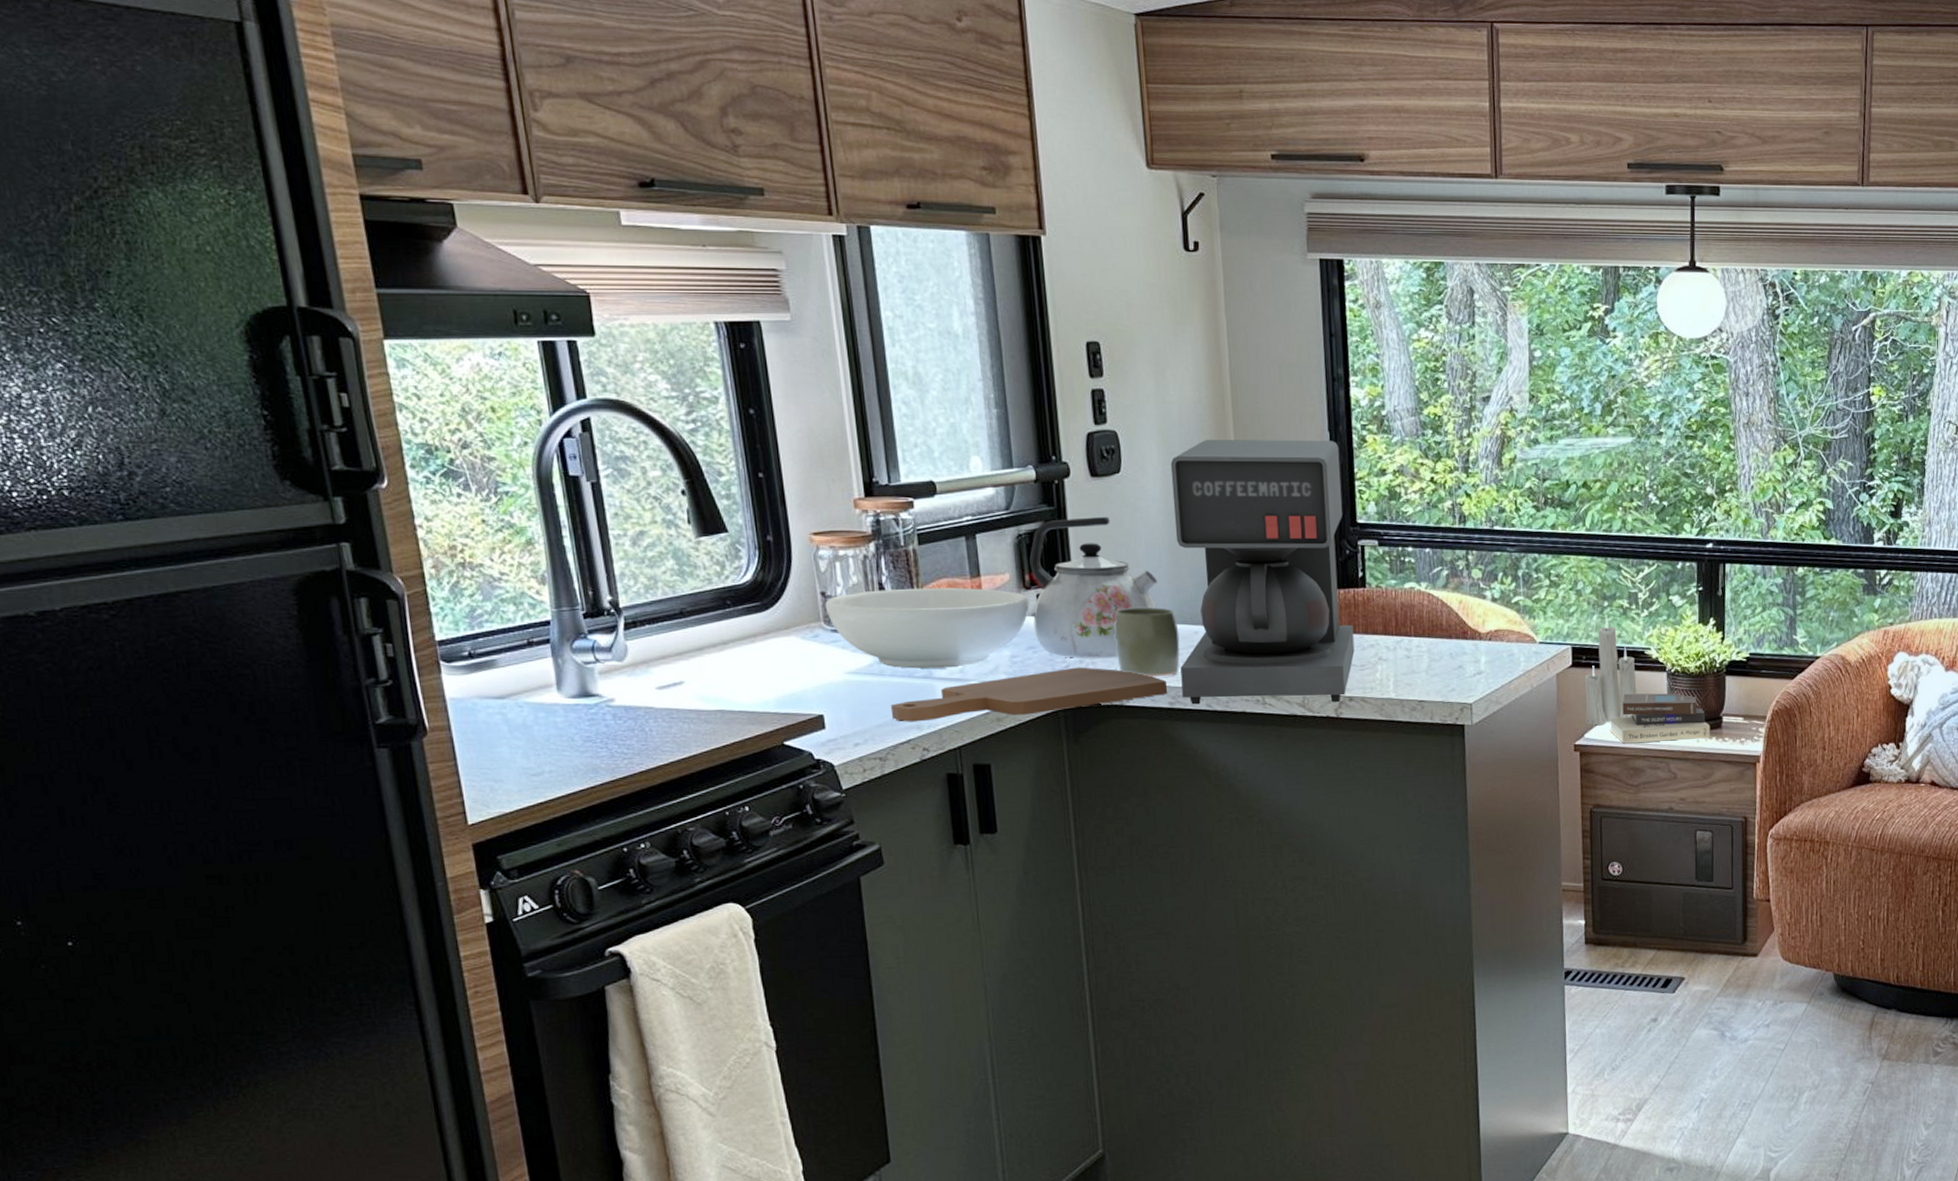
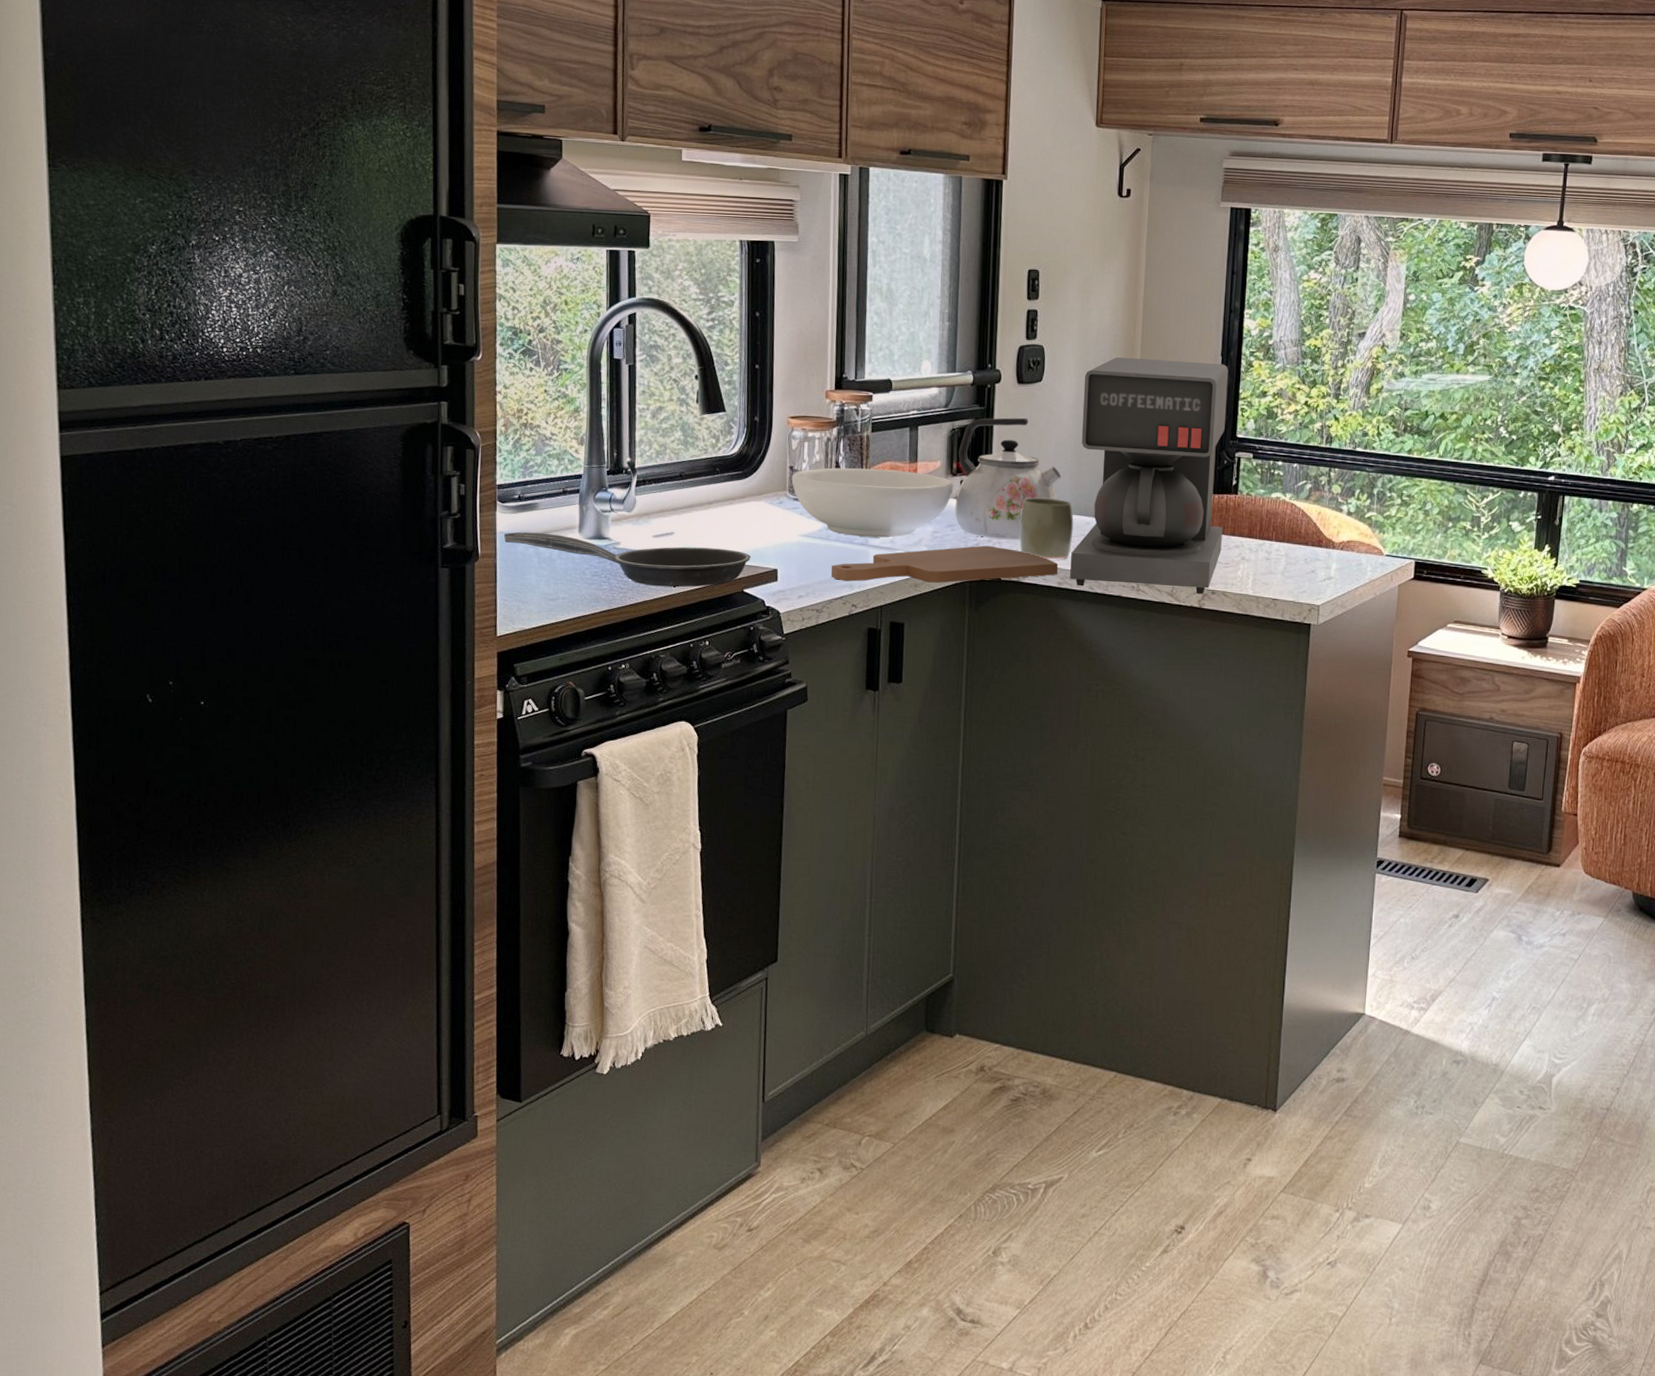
frying pan: none [456,695,788,748] -> present [503,532,751,588]
candle: present [1584,615,1637,725] -> none [1420,535,1472,635]
books: present [1609,693,1711,744] -> none [1441,609,1537,656]

